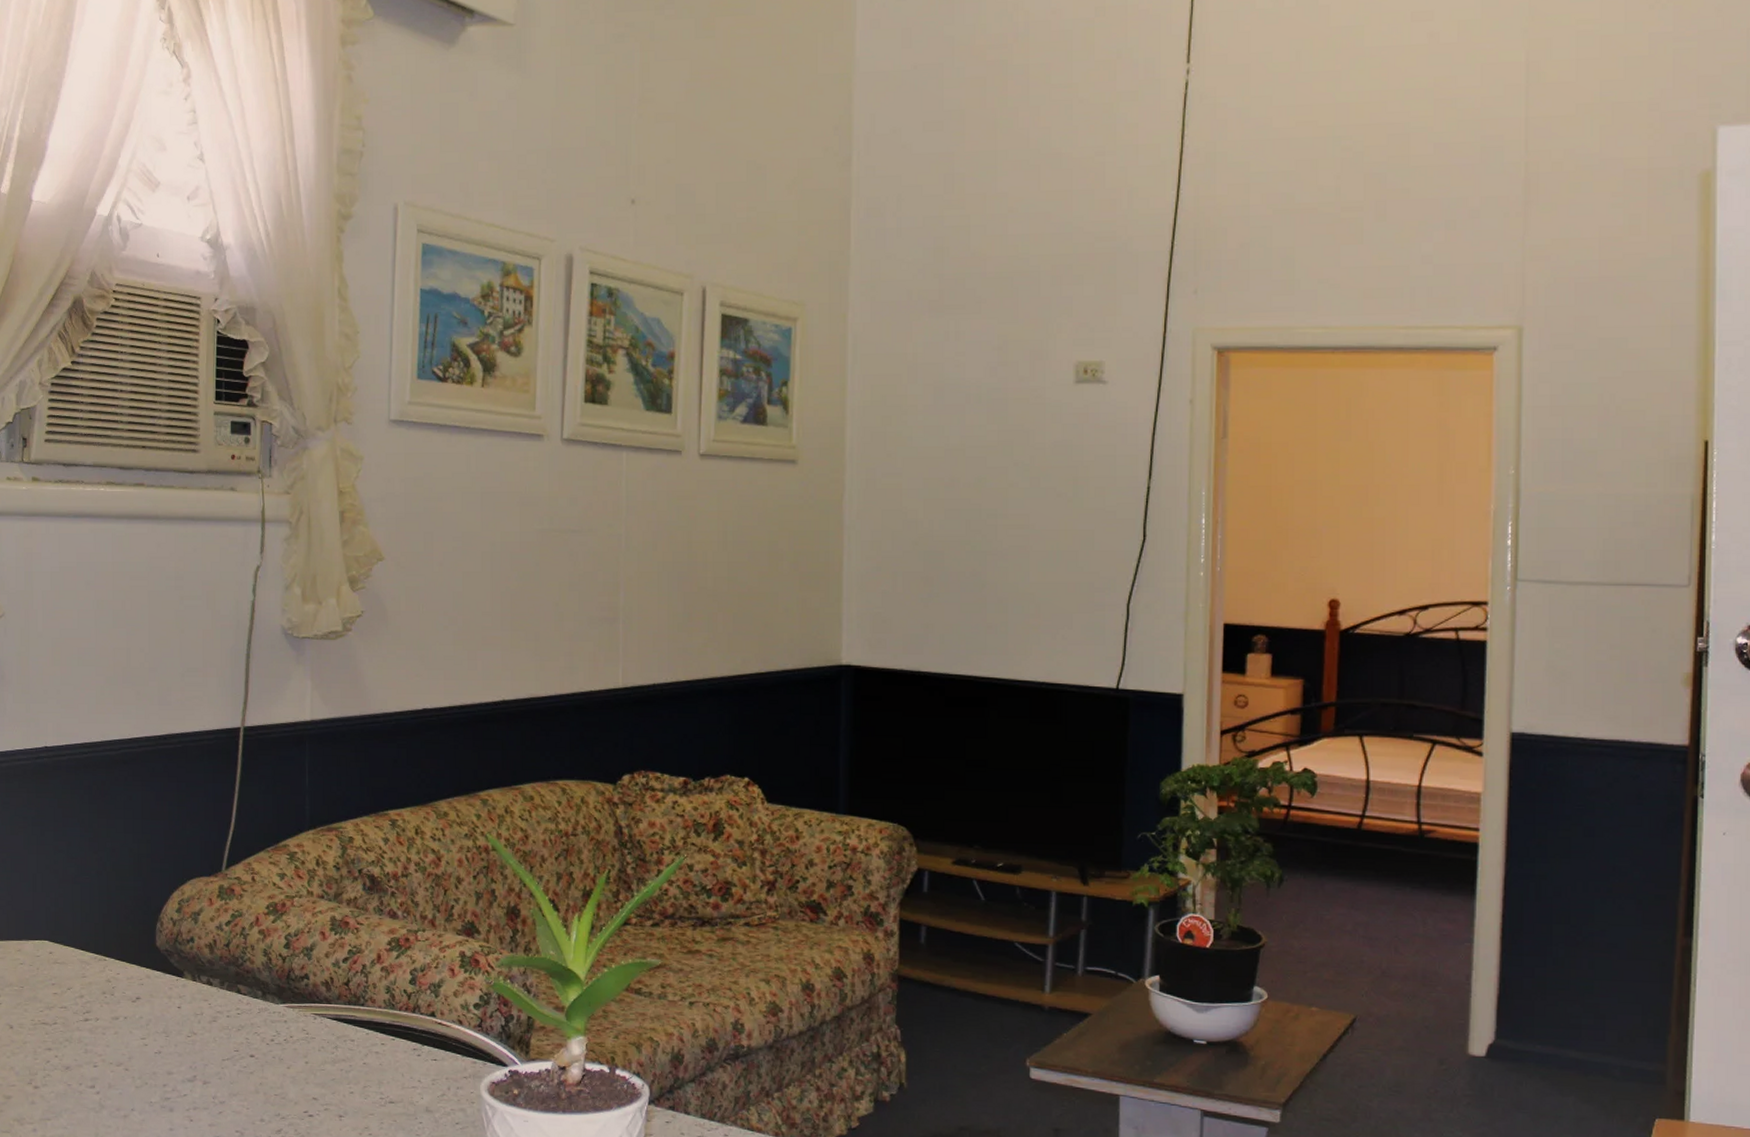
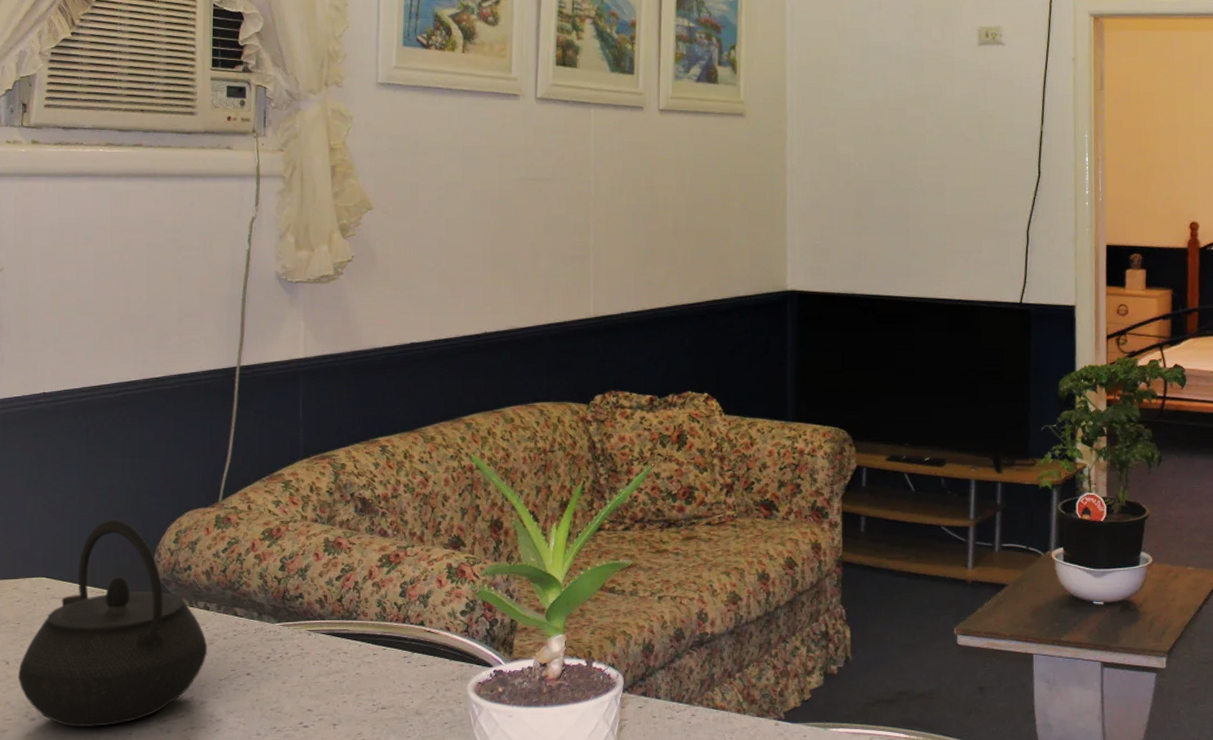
kettle: none [21,883,211,1100] -> present [18,519,208,728]

